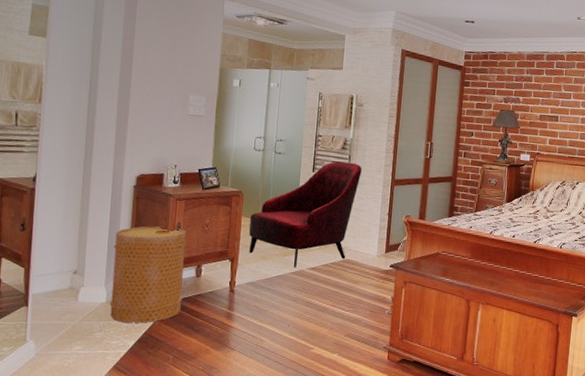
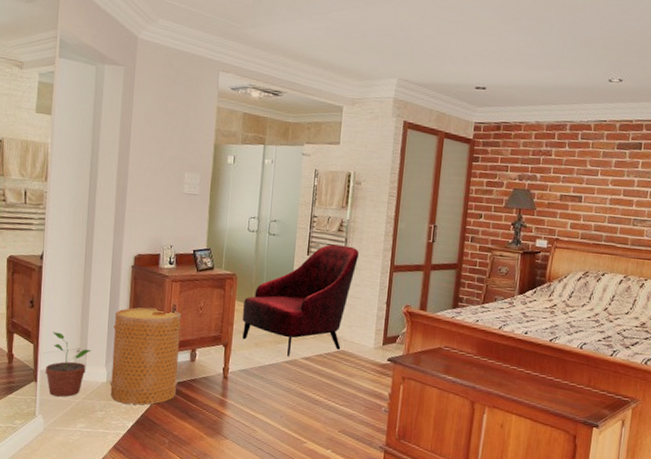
potted plant: none [37,254,90,320] -> present [45,332,92,397]

